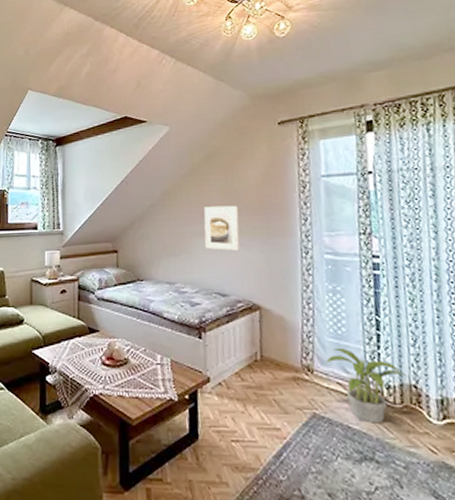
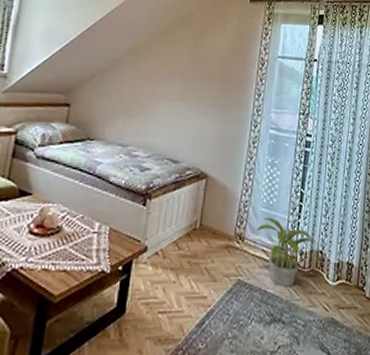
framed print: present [203,205,240,252] -> none [164,69,203,119]

